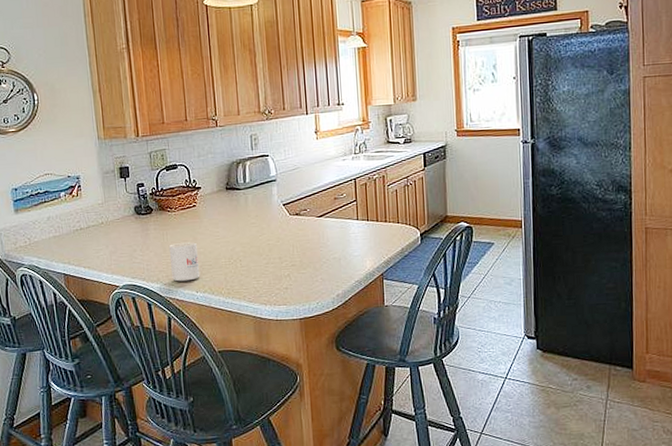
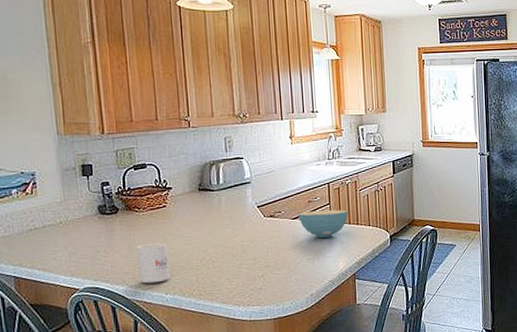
cereal bowl: none [324,206,376,236] -> present [298,210,348,238]

